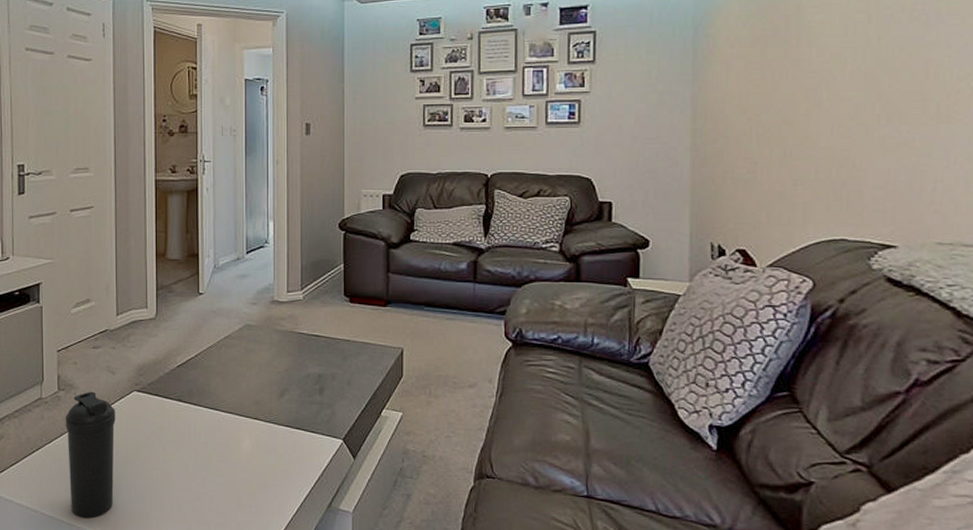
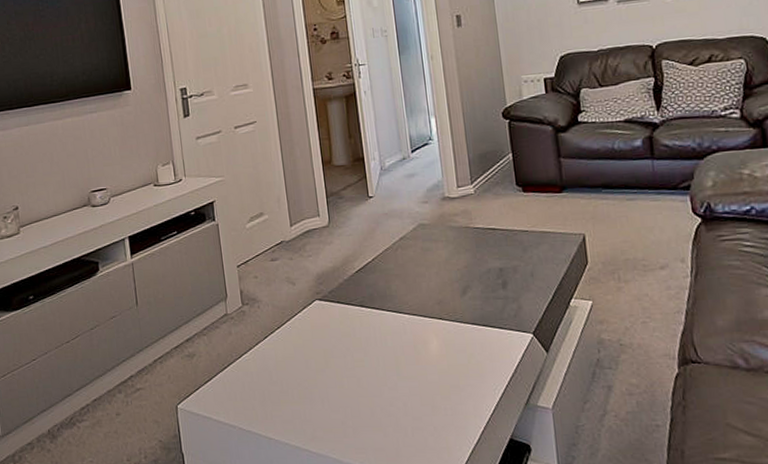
water bottle: present [65,391,116,519] -> none [252,303,308,431]

